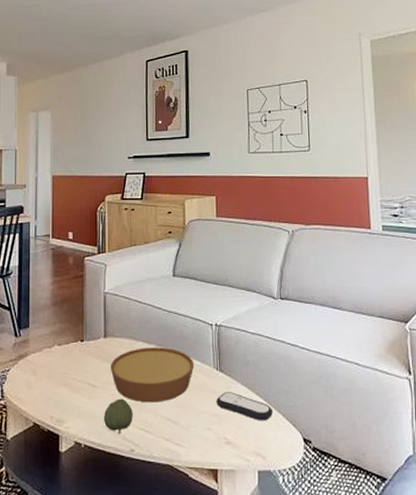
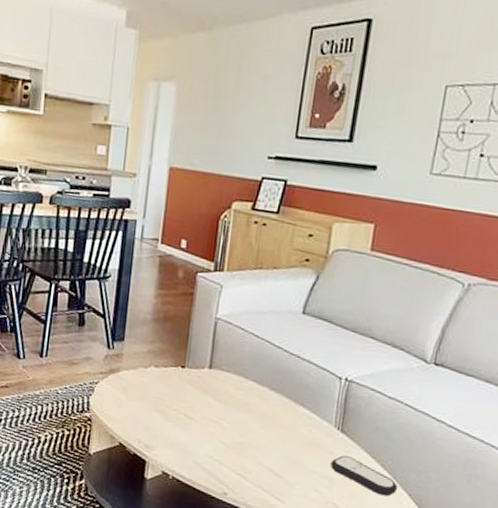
fruit: present [103,398,133,435] -> none [196,437,232,475]
bowl: present [110,347,195,403] -> none [211,387,312,451]

